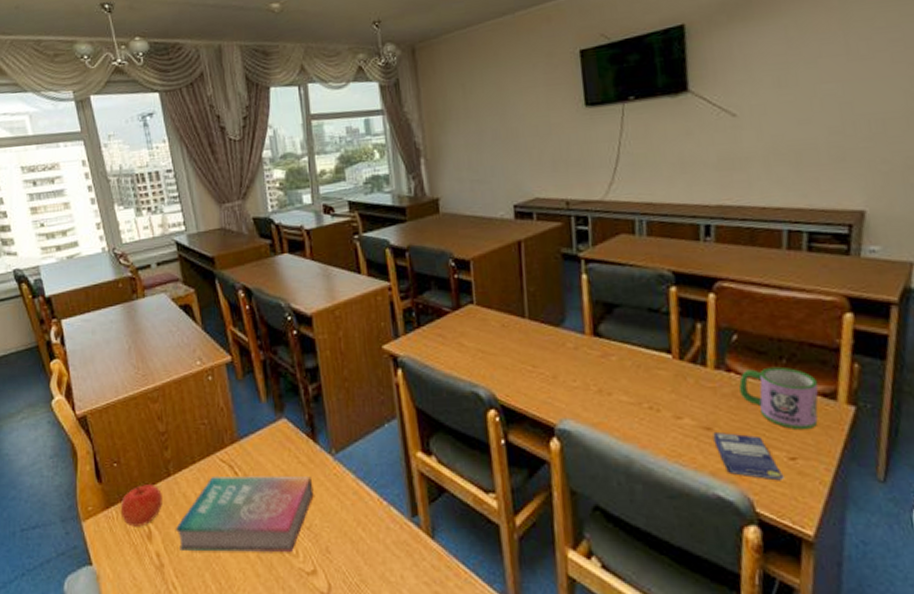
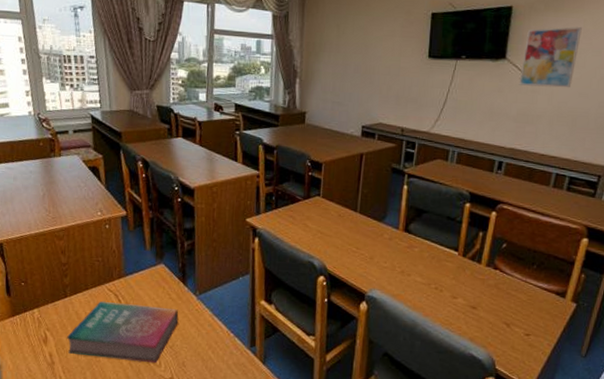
apple: present [120,484,162,527] -> none [23,301,59,333]
wall art: none [710,35,785,122] -> present [519,27,582,88]
small box: present [713,431,784,481] -> none [476,310,519,349]
mug: present [739,366,819,431] -> none [501,269,555,316]

